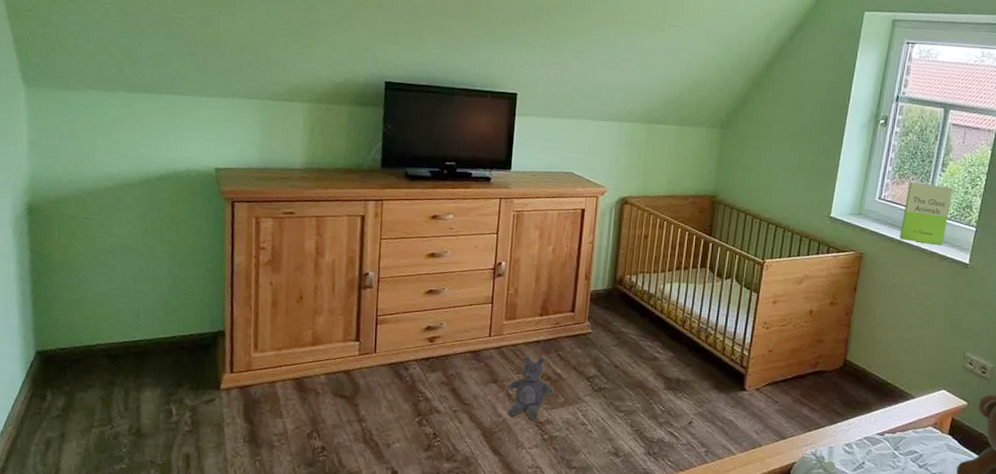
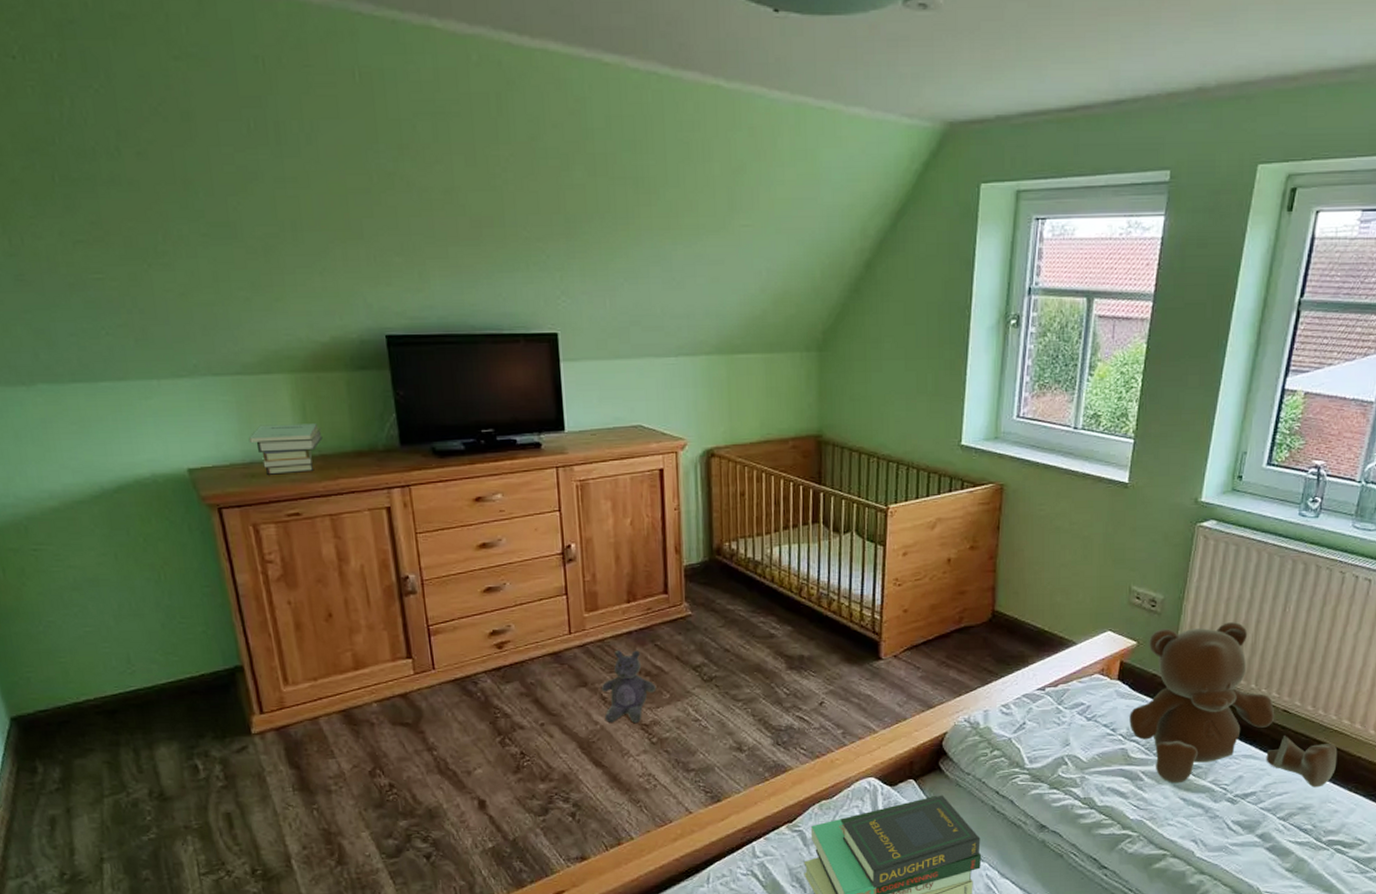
books: none [266,140,323,181] -> present [248,423,323,475]
book: present [899,181,953,245] -> none [1044,392,1104,465]

